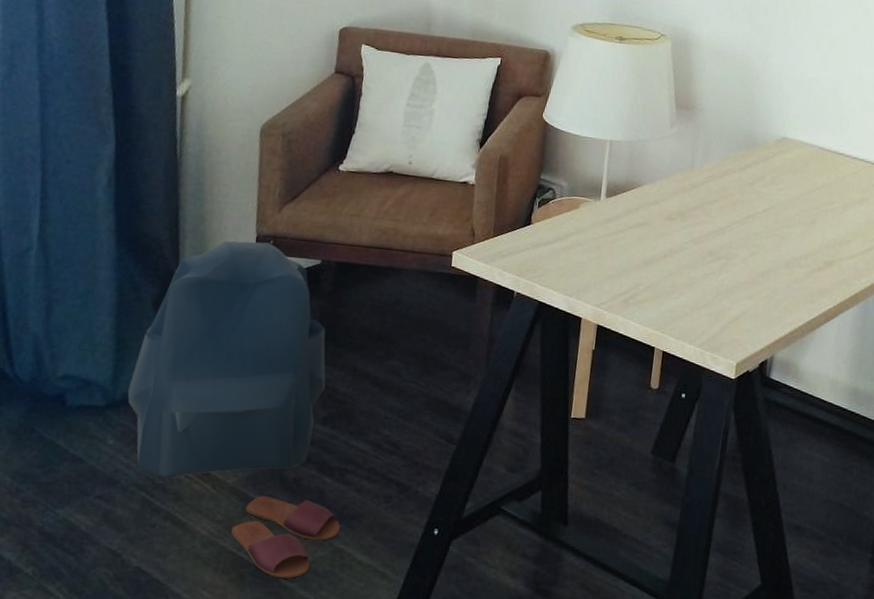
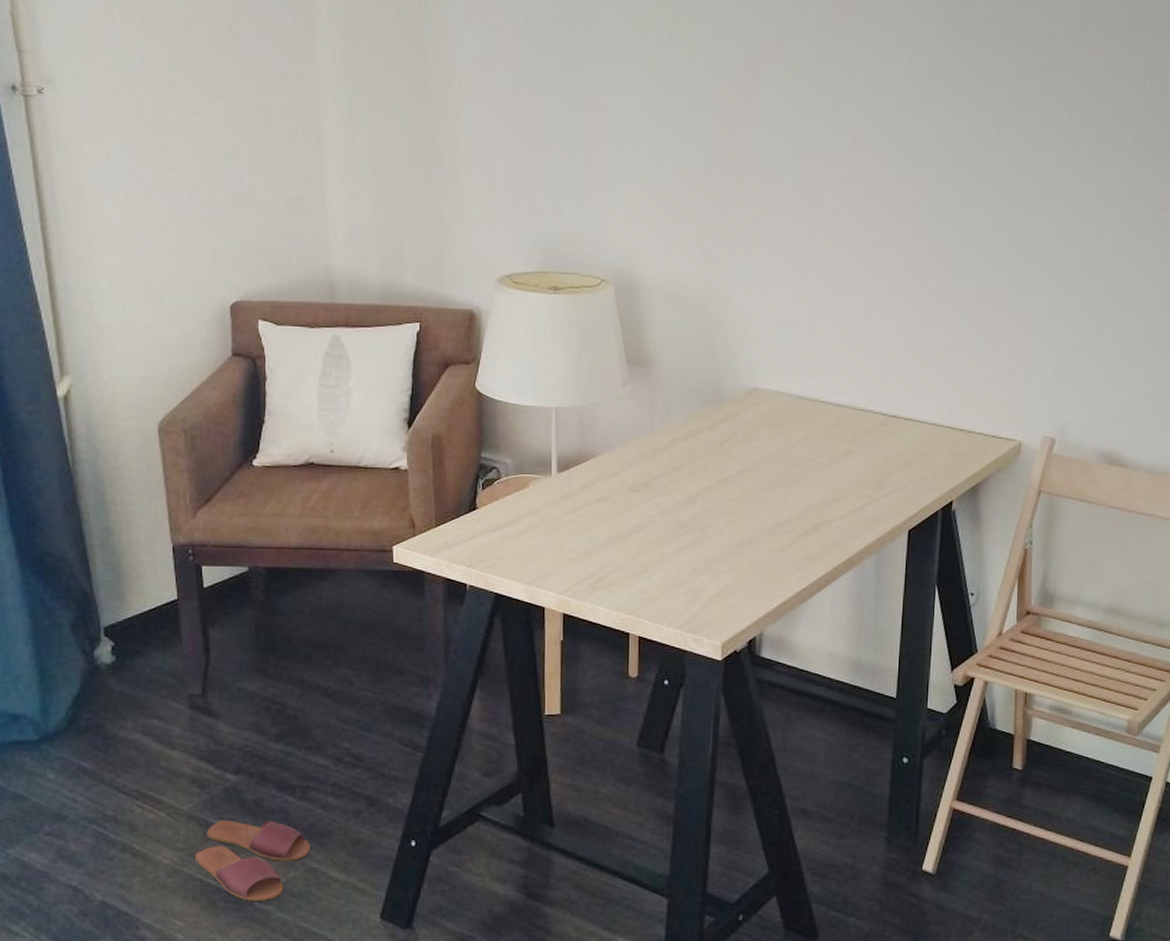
backpack: present [127,241,326,480] -> none [60,552,273,812]

